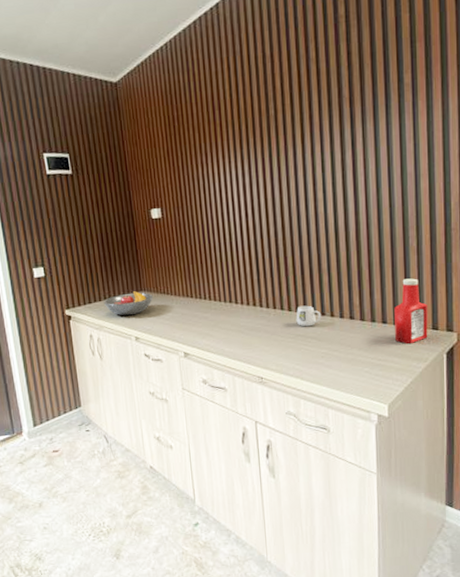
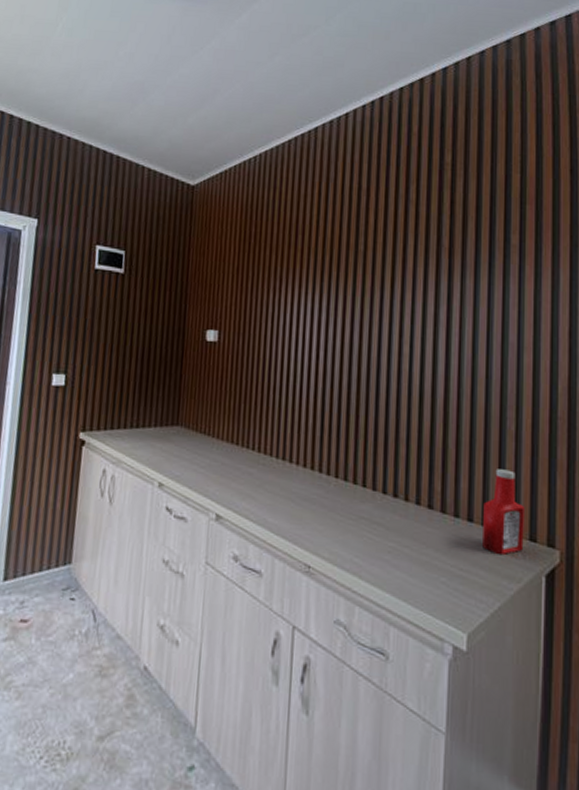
fruit bowl: present [103,290,153,316] -> none [128,423,191,454]
mug: present [296,305,322,327] -> none [361,479,394,509]

